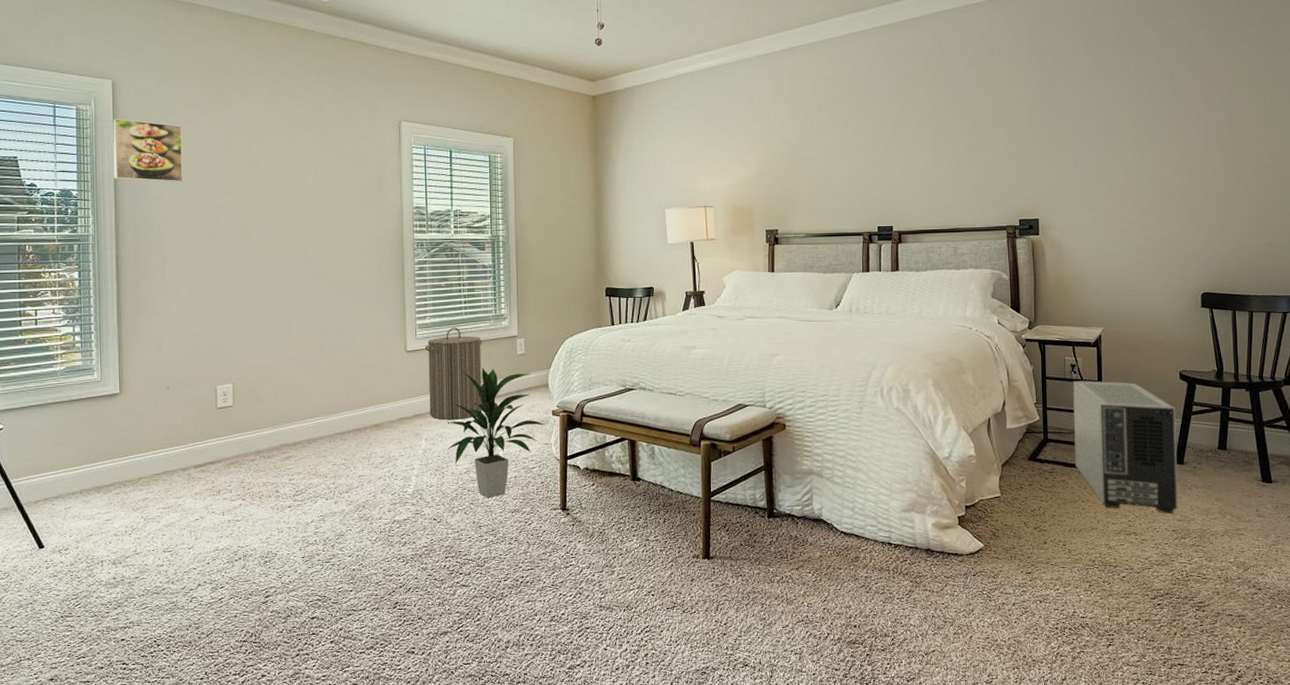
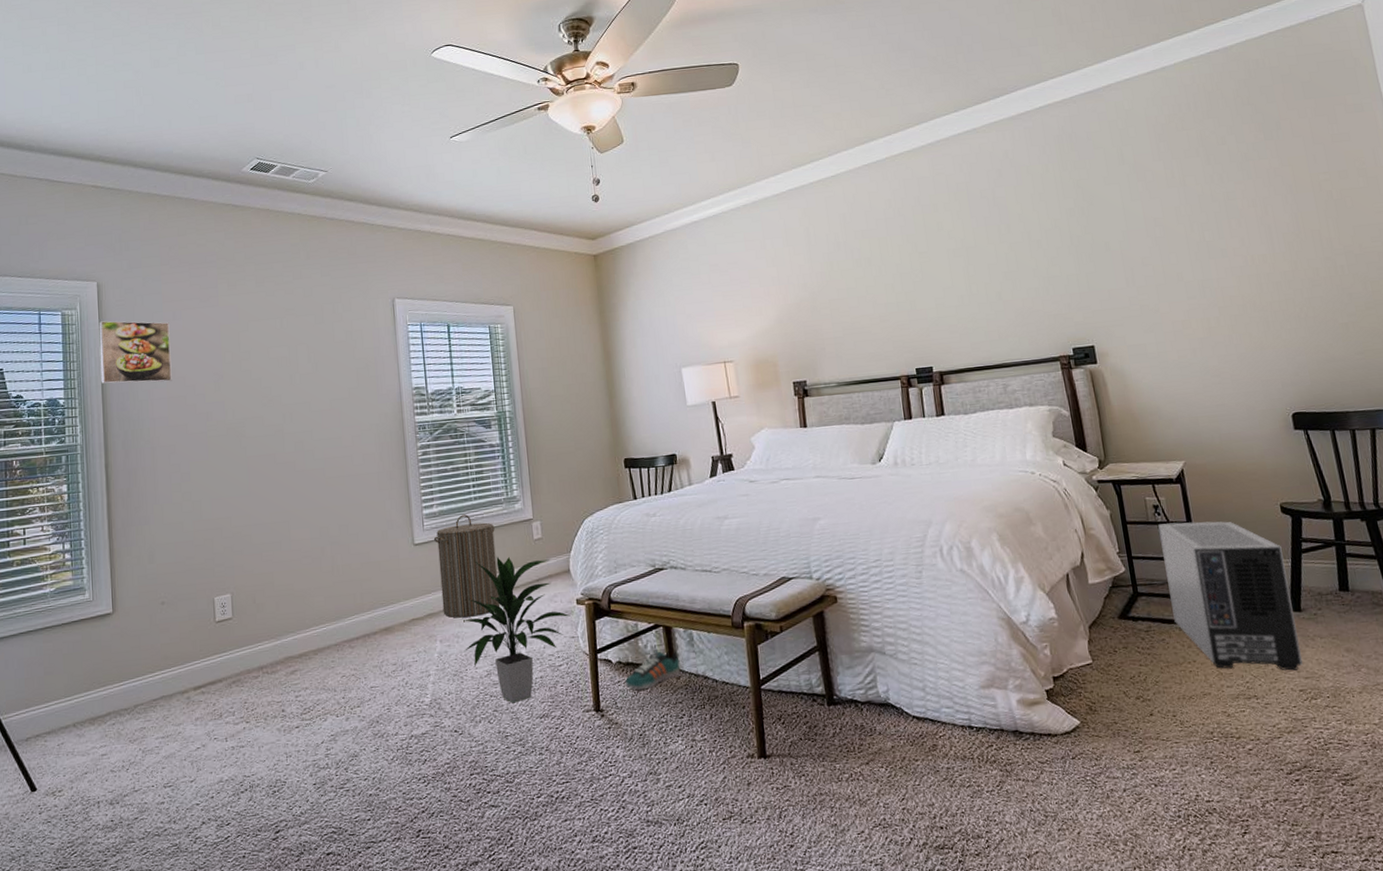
sneaker: none [591,461,641,494] -> present [625,649,681,690]

